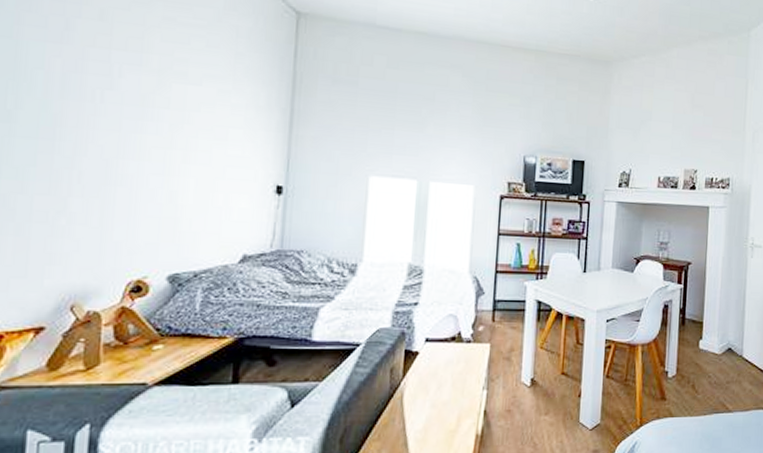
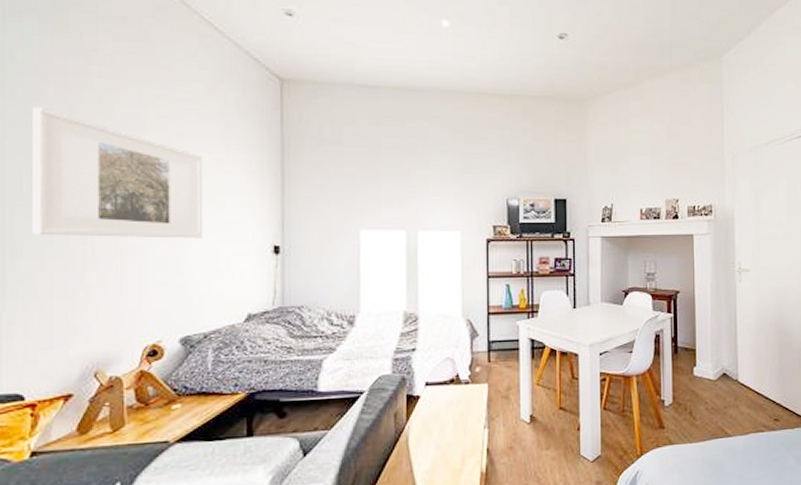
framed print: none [14,18,208,172] -> present [33,107,203,239]

